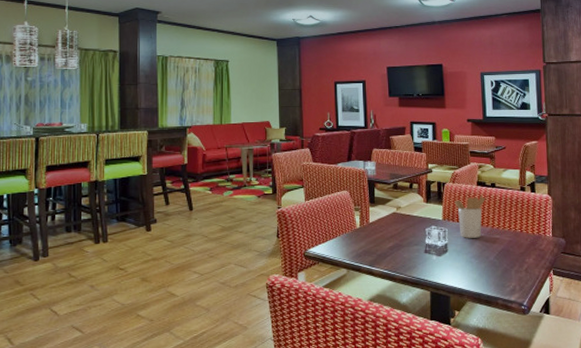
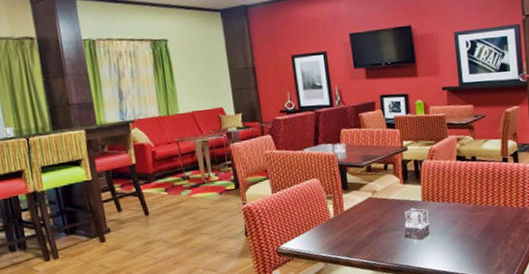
utensil holder: present [454,195,486,238] -> none [433,170,467,219]

